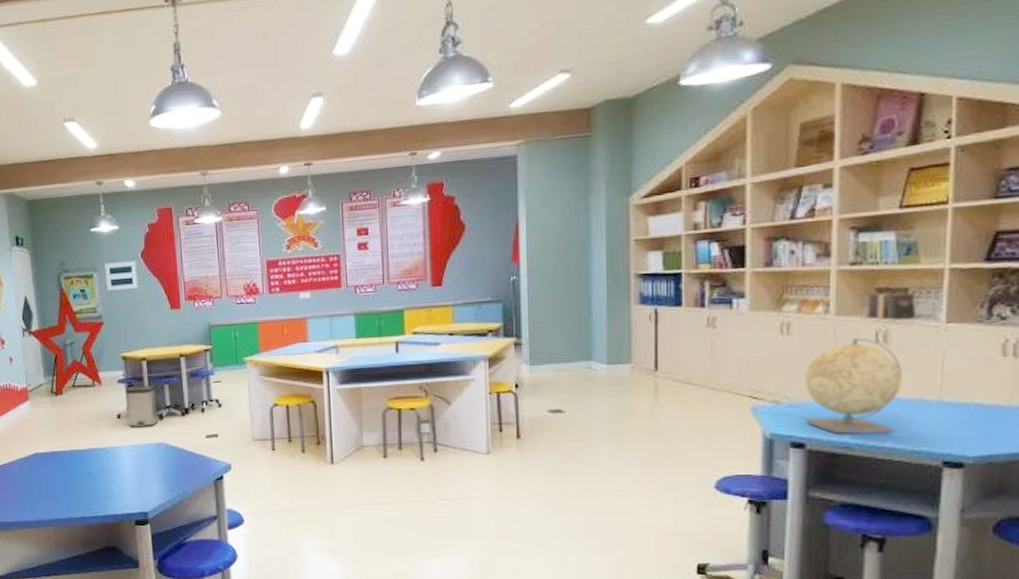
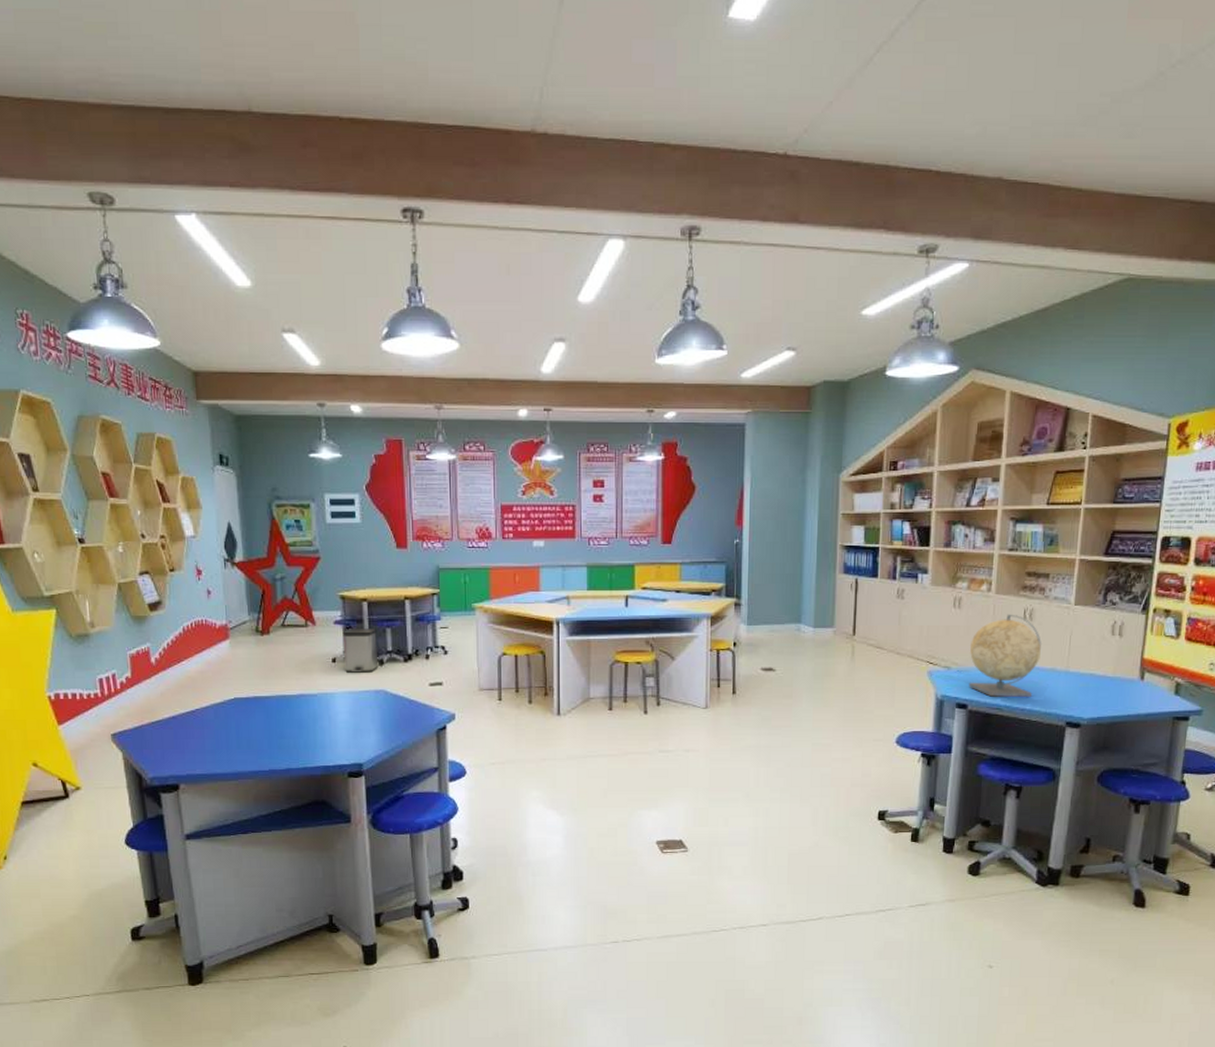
books: present [863,292,917,322] -> none [1016,576,1055,602]

